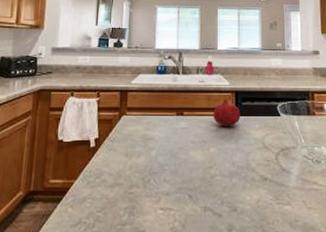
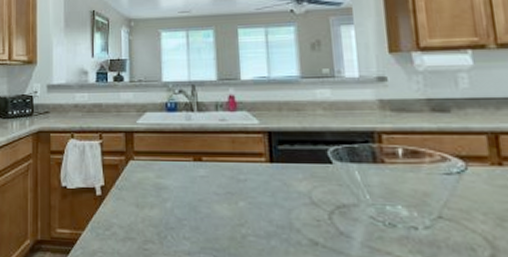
fruit: present [213,99,241,126] -> none [239,141,277,176]

